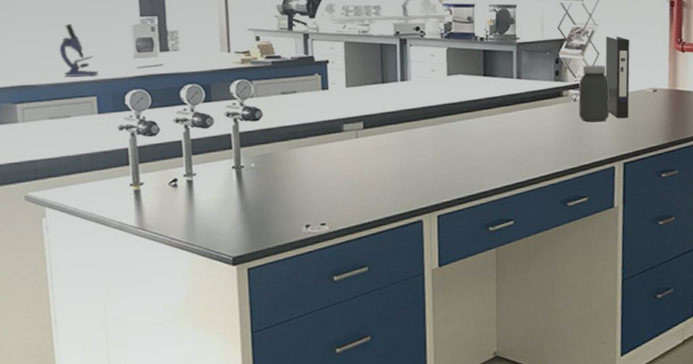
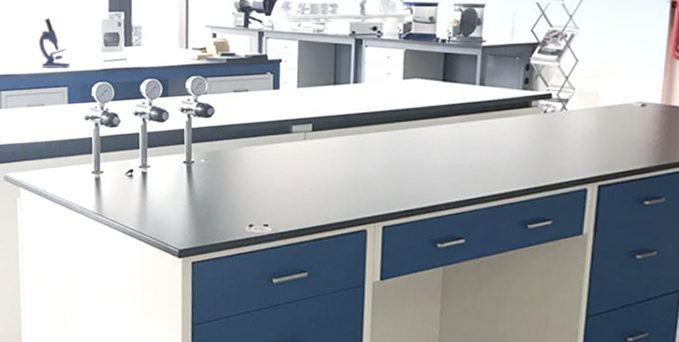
jar: present [578,65,610,122] -> none [549,73,588,138]
binder: present [605,36,630,118] -> none [584,41,616,134]

